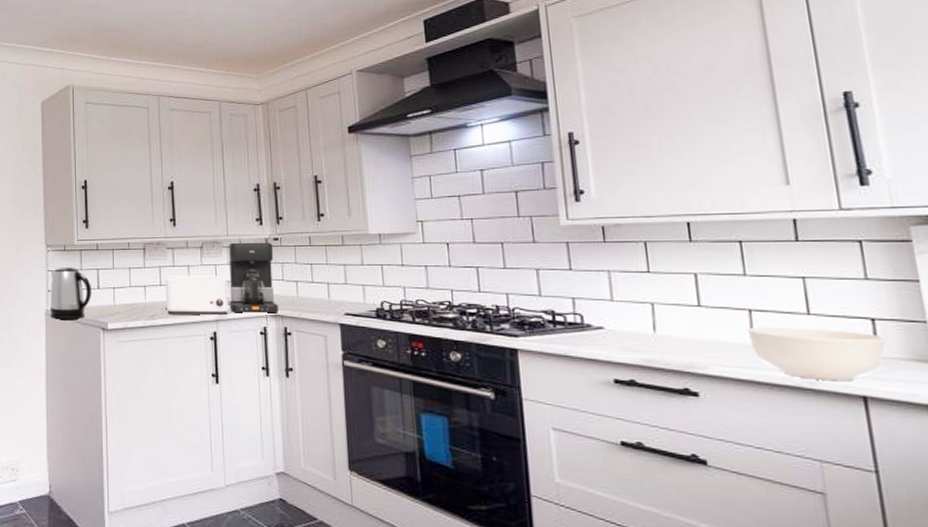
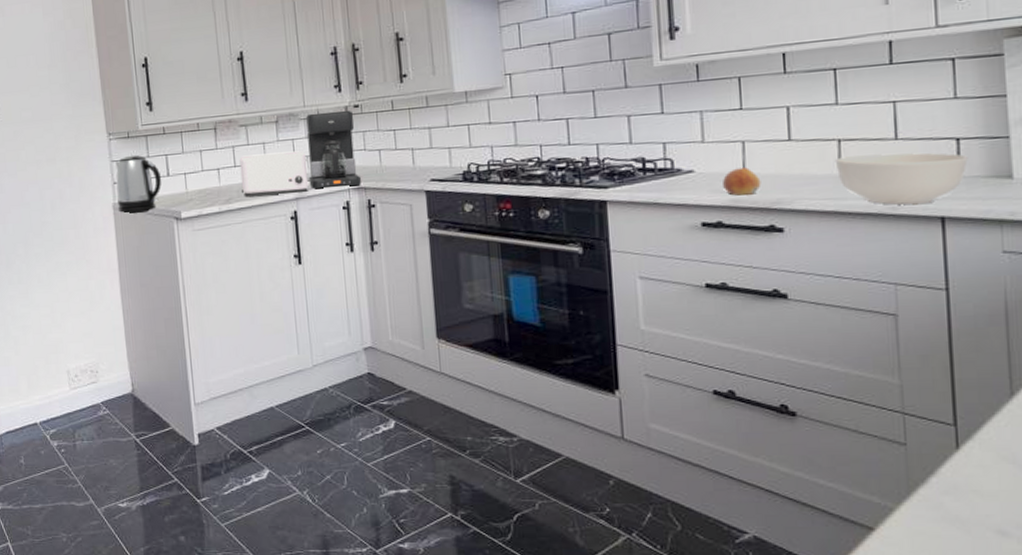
fruit: none [632,329,673,356] -> present [721,167,761,196]

